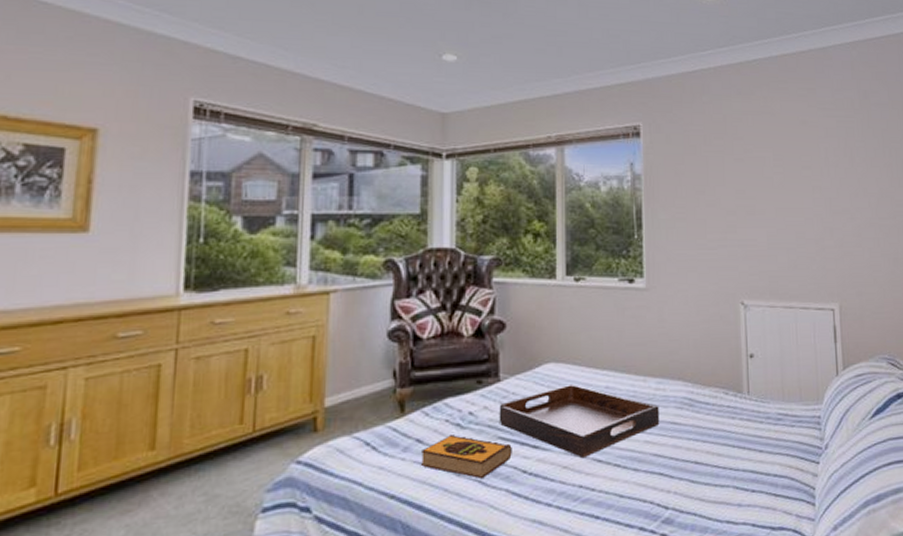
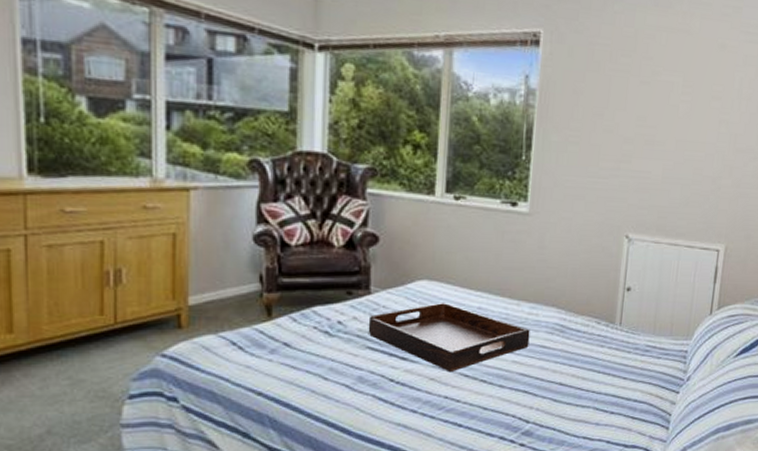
hardback book: present [420,435,512,479] -> none [287,341,380,384]

